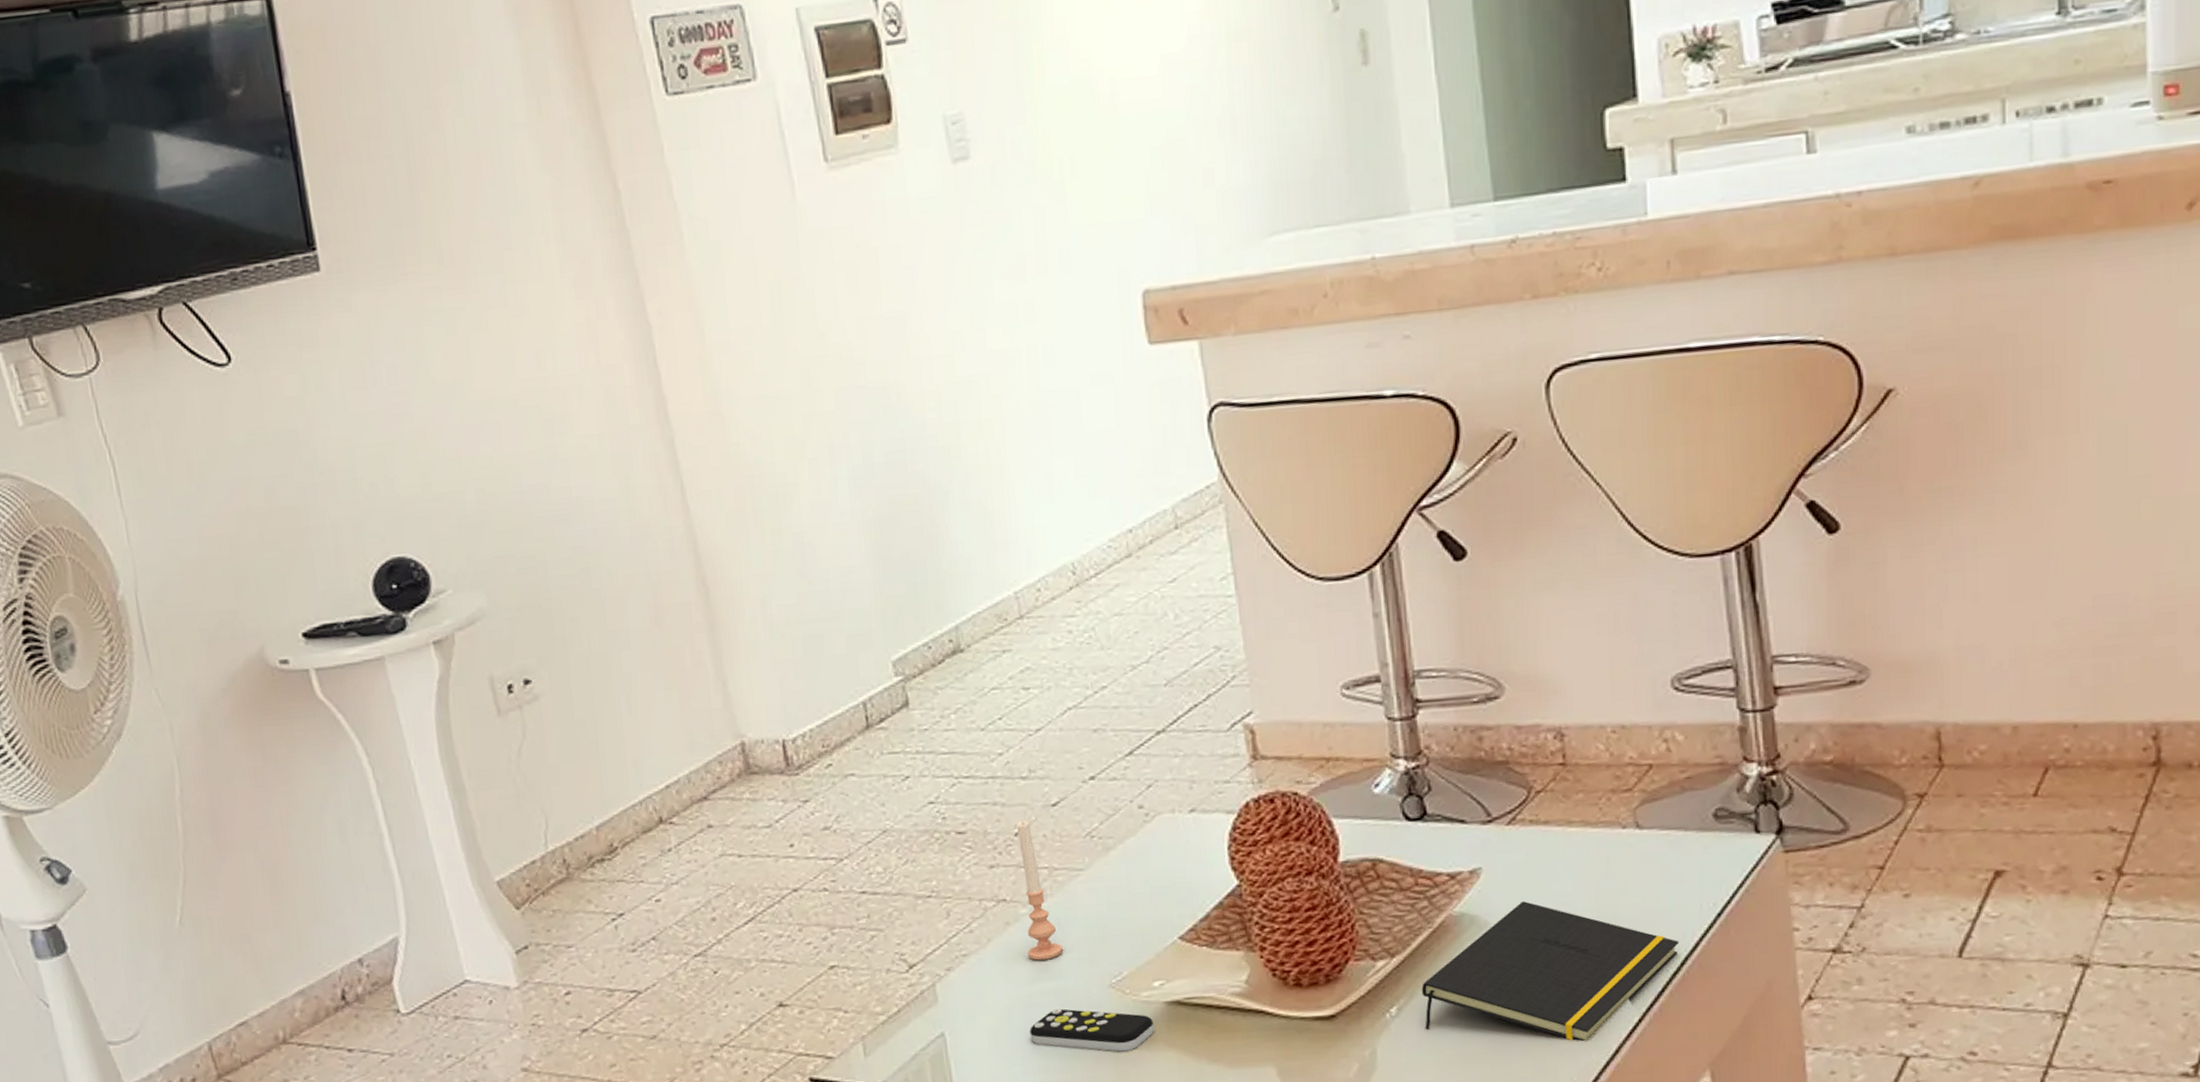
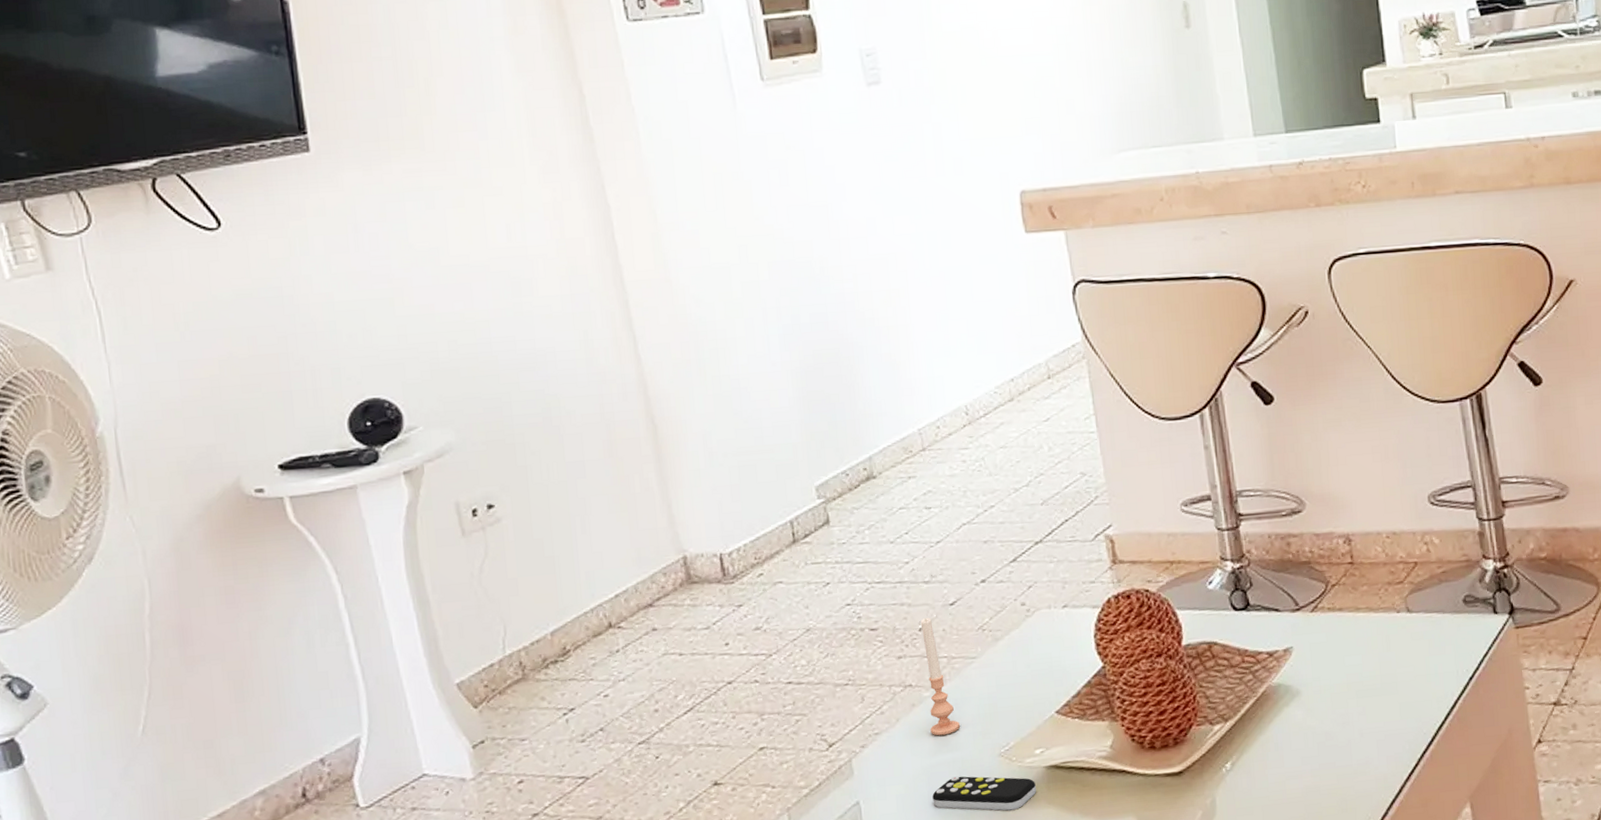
notepad: present [1421,901,1680,1042] -> none [1249,673,1443,784]

